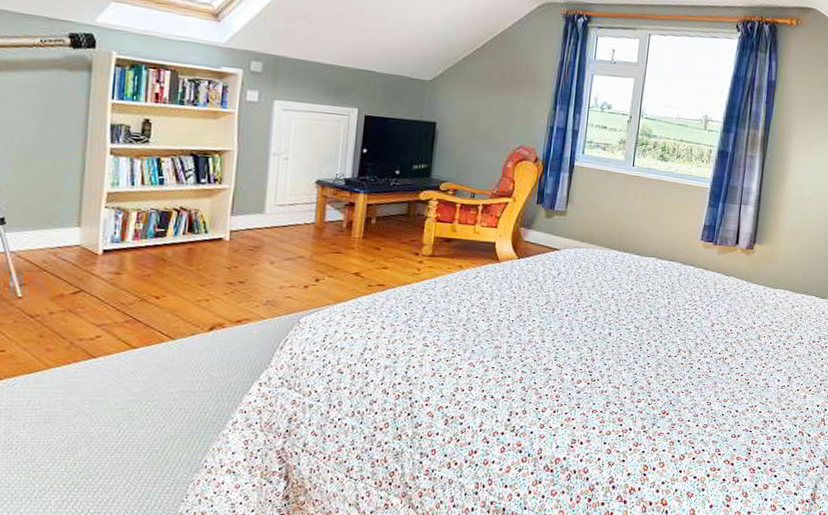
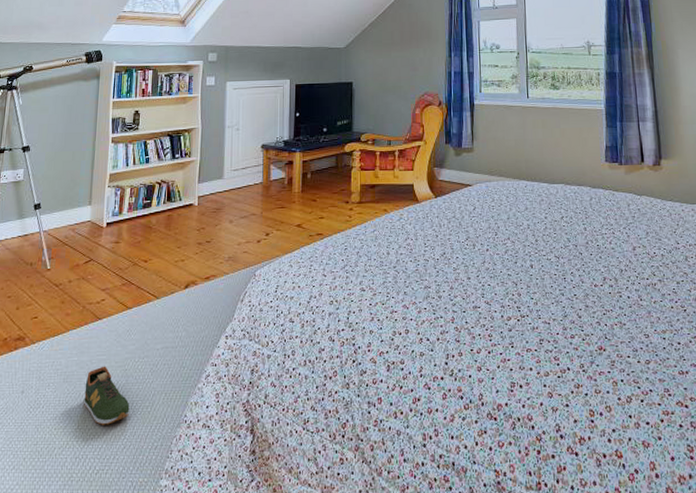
shoe: none [73,407,135,468] -> present [84,366,130,425]

